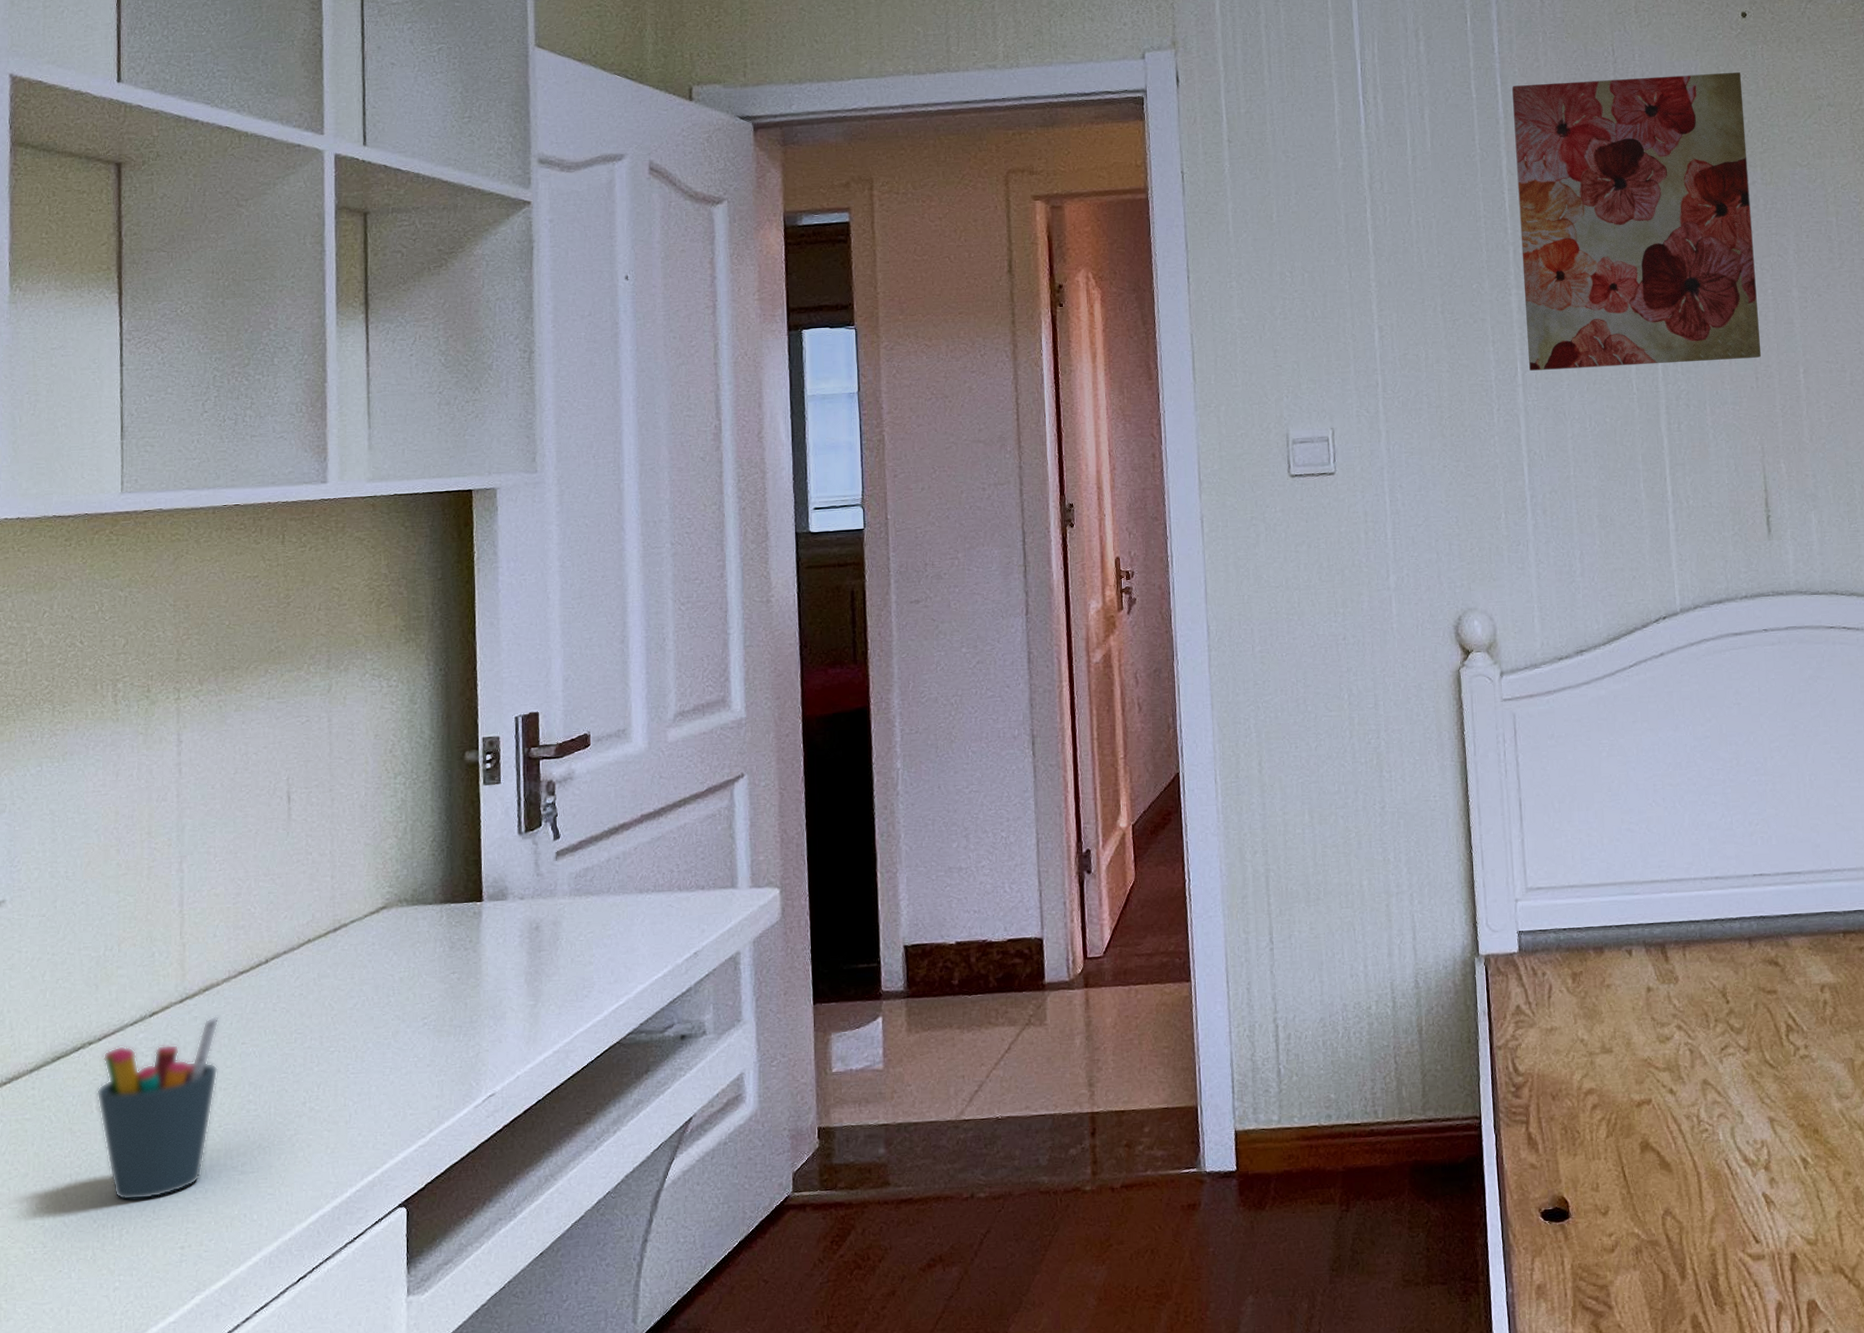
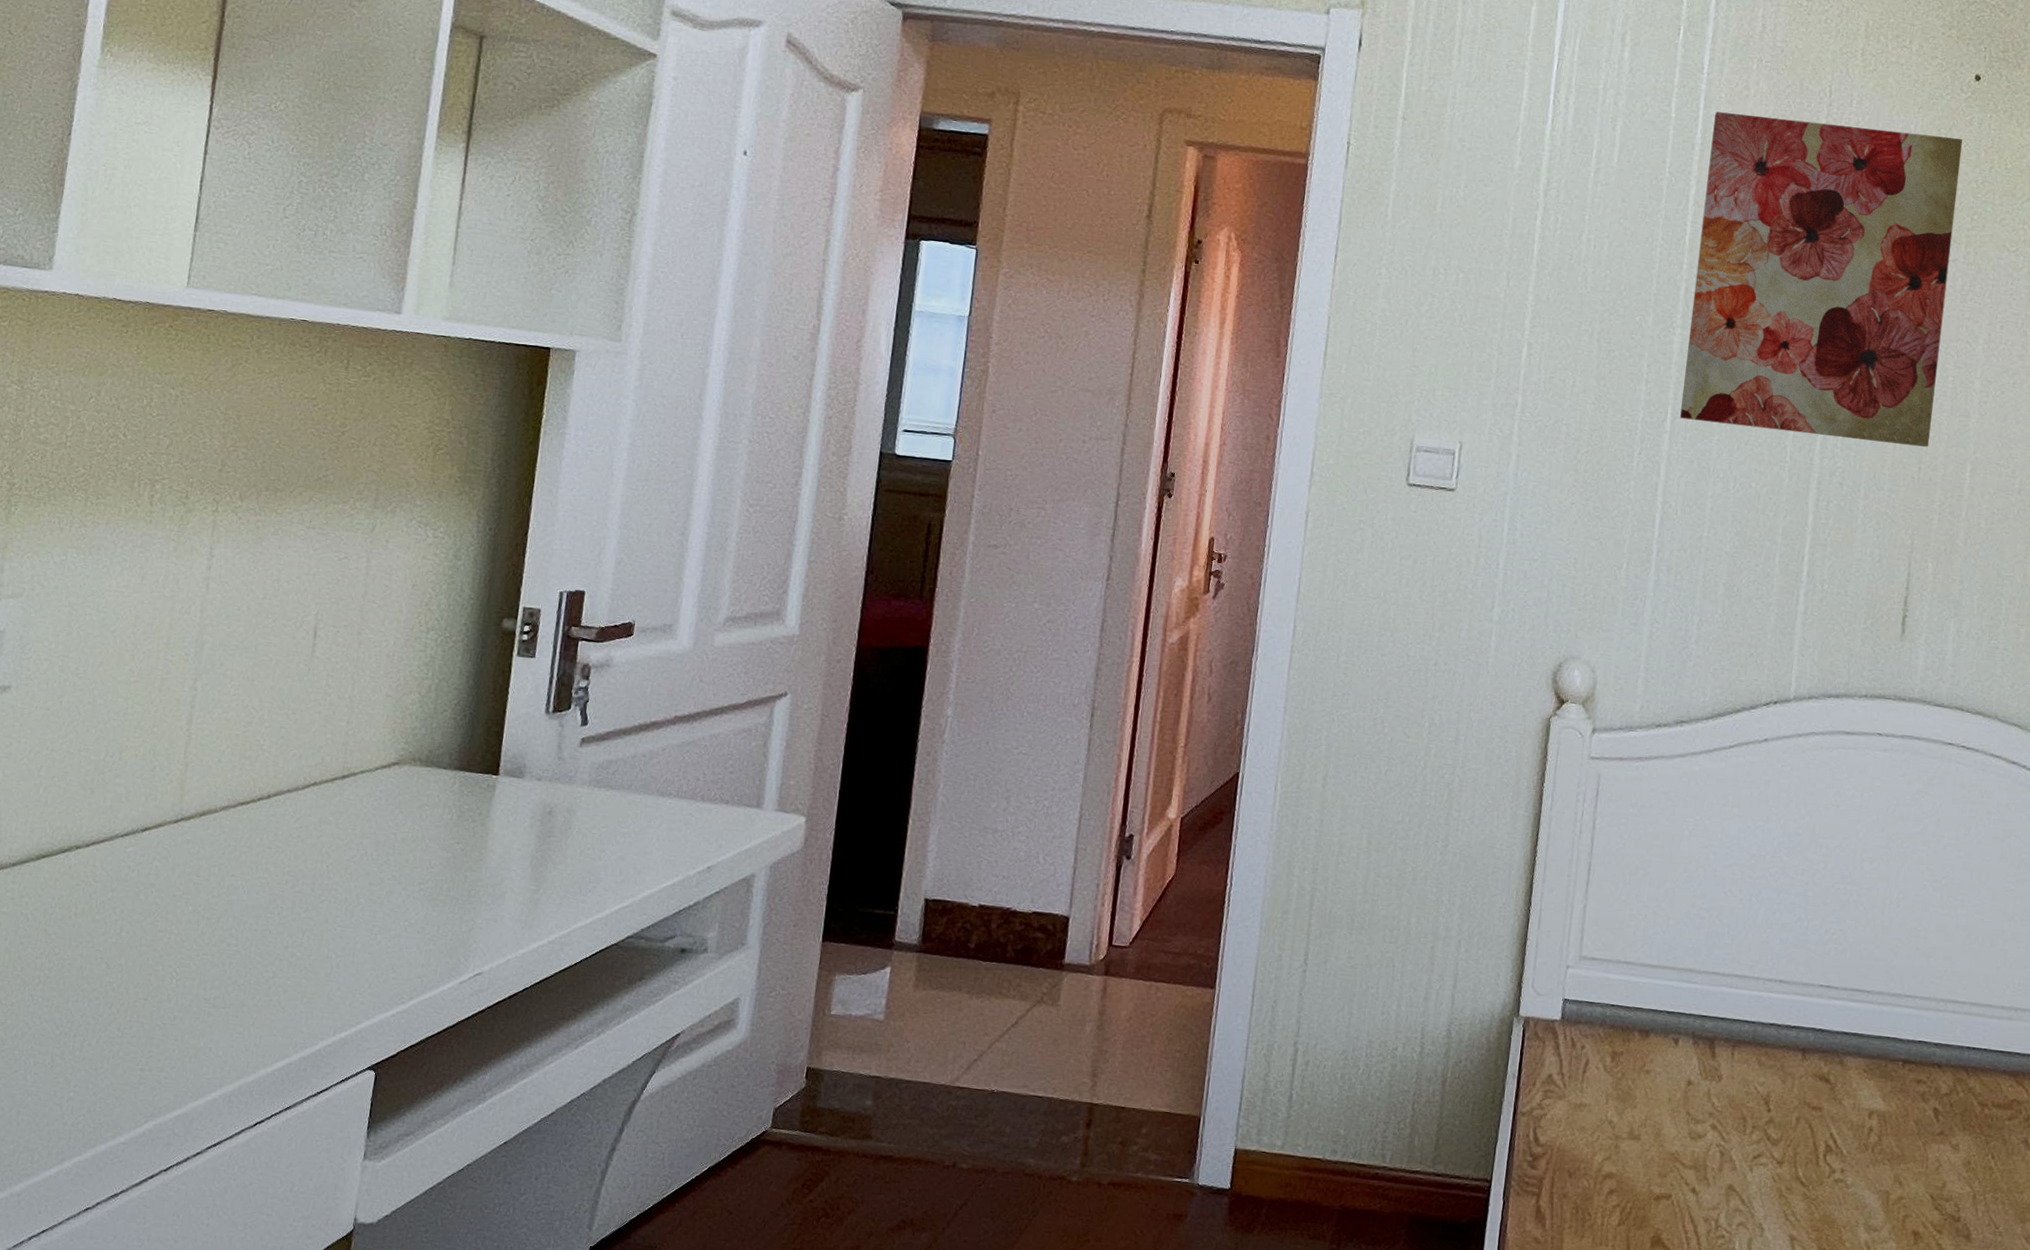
pen holder: present [96,1015,220,1201] -> none [76,841,213,1016]

